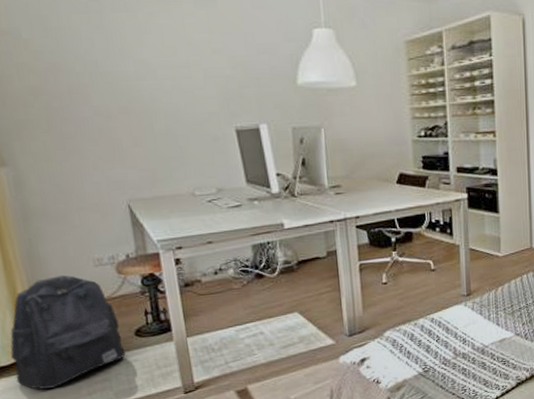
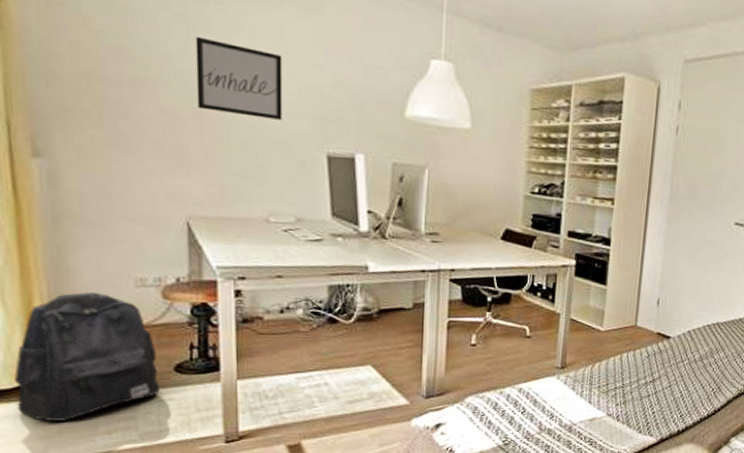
wall art: none [114,42,194,105] -> present [195,36,283,120]

